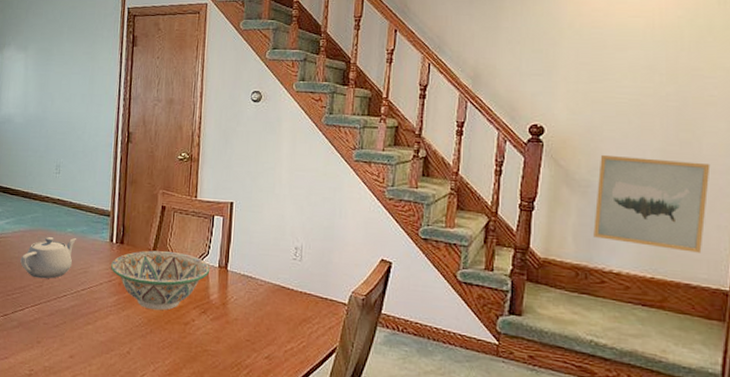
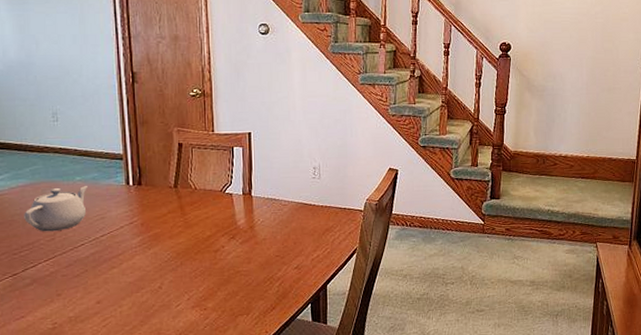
decorative bowl: present [110,250,210,311] -> none [129,186,235,244]
wall art: present [593,154,711,253] -> none [548,64,624,134]

